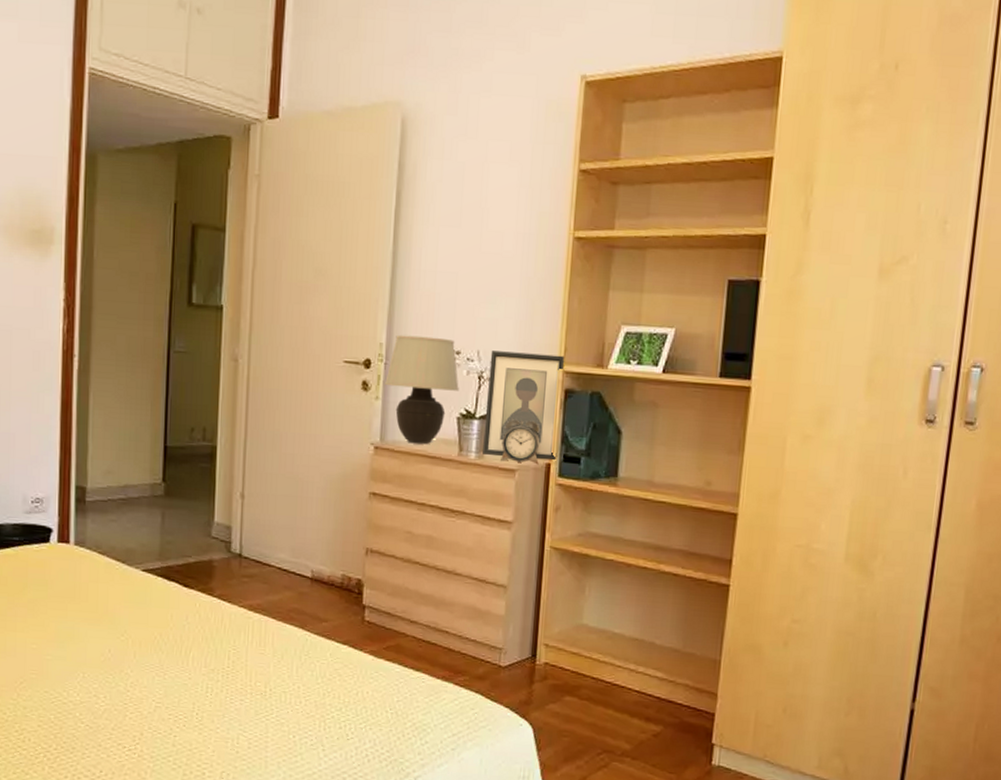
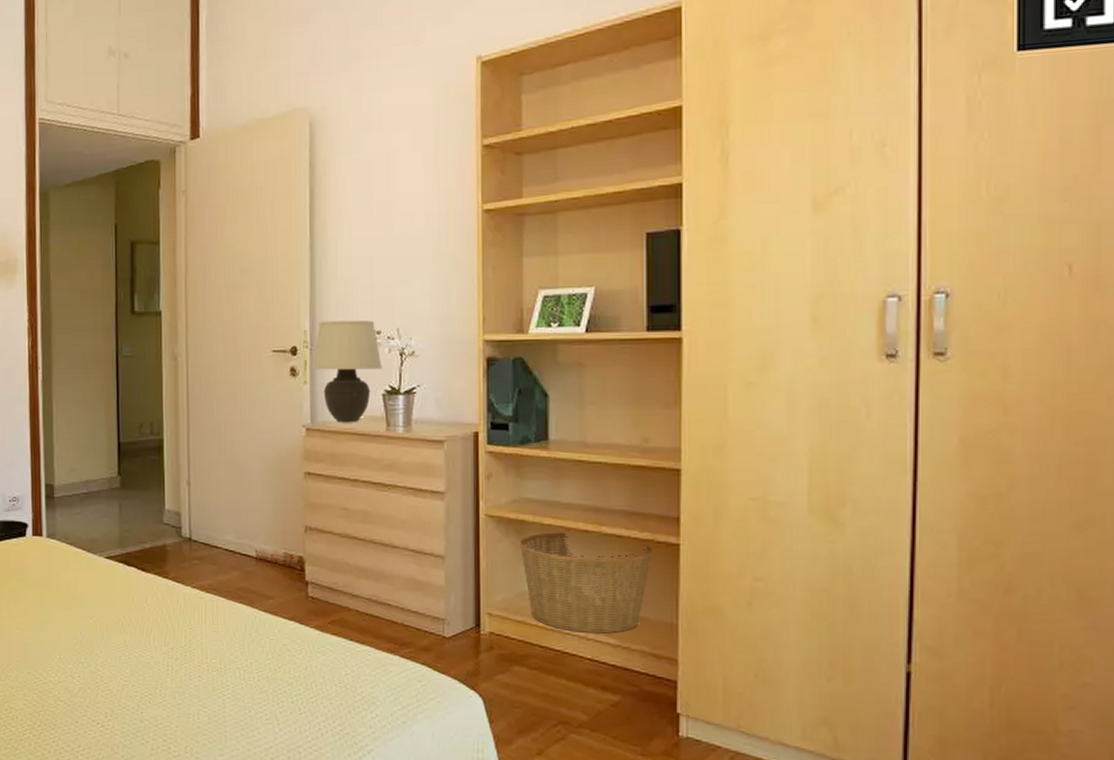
picture frame: present [483,350,565,461] -> none [409,325,484,429]
alarm clock: present [501,419,540,465] -> none [428,391,467,434]
basket: none [581,567,705,668] -> present [520,532,653,634]

